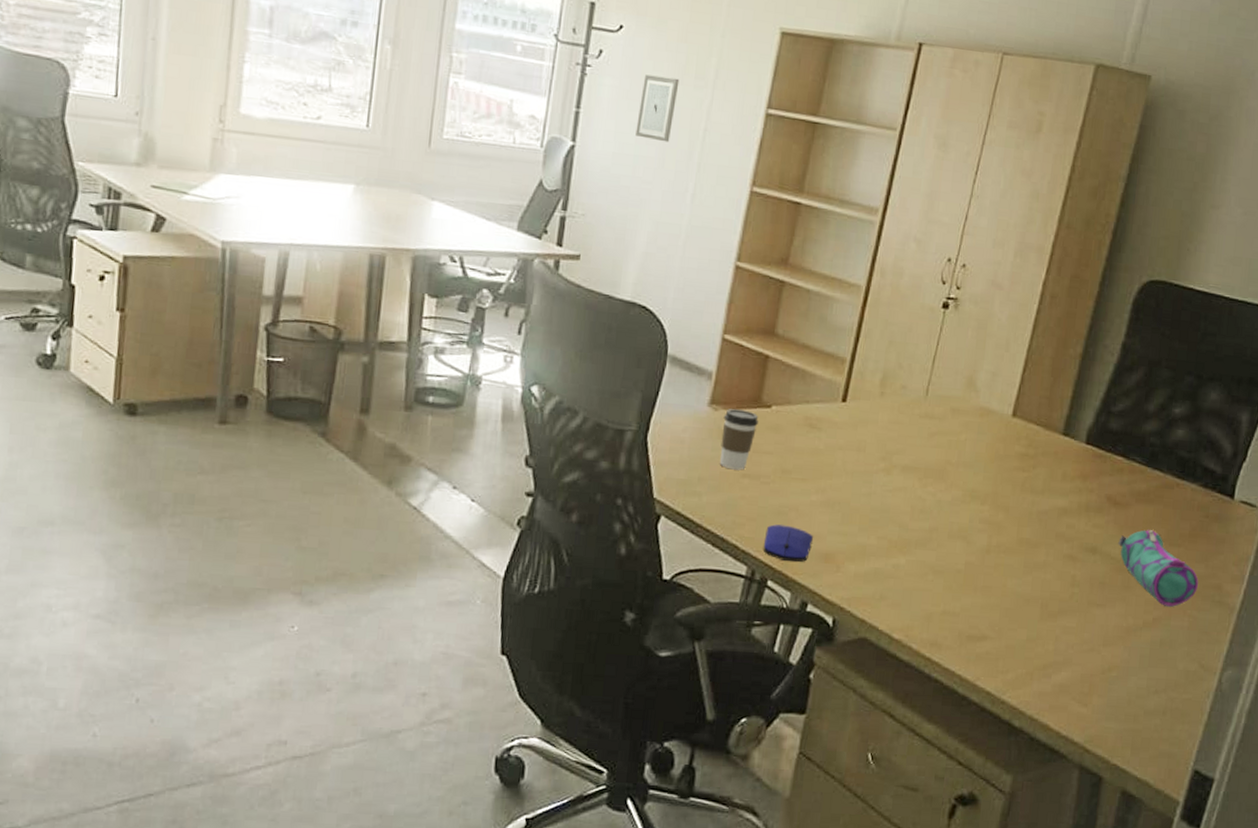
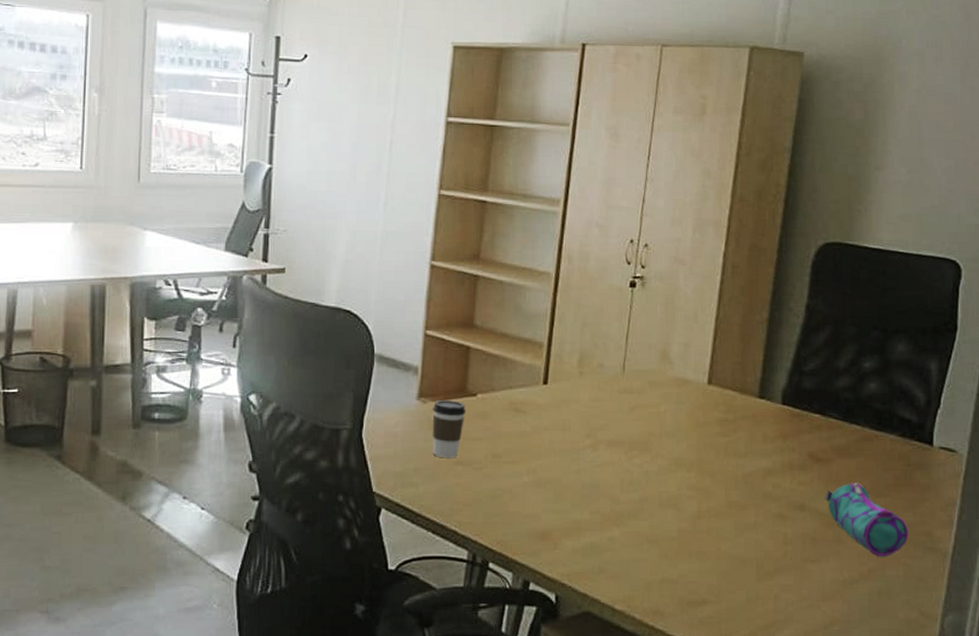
wall art: present [635,74,680,143] -> none [327,97,363,157]
computer mouse: present [763,524,814,563] -> none [481,508,529,543]

